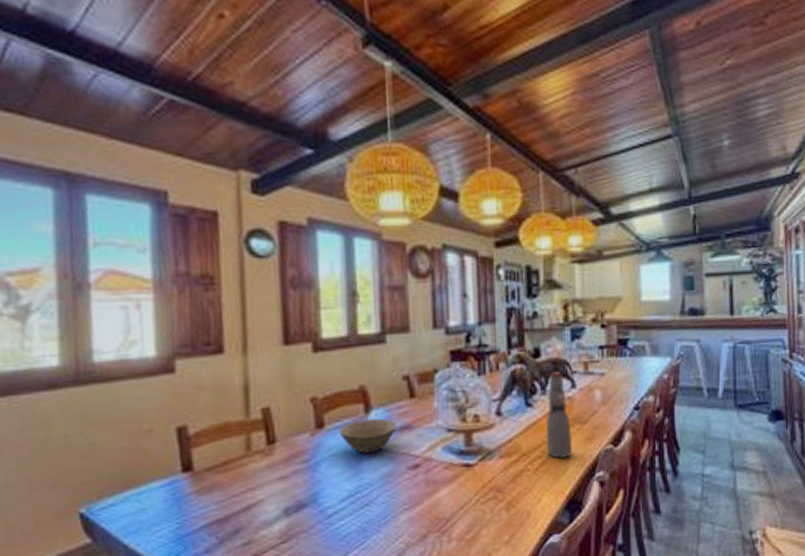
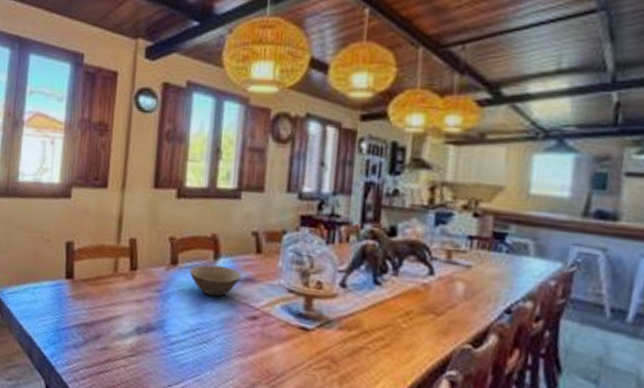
bottle: present [546,372,572,459] -> none [392,254,423,346]

